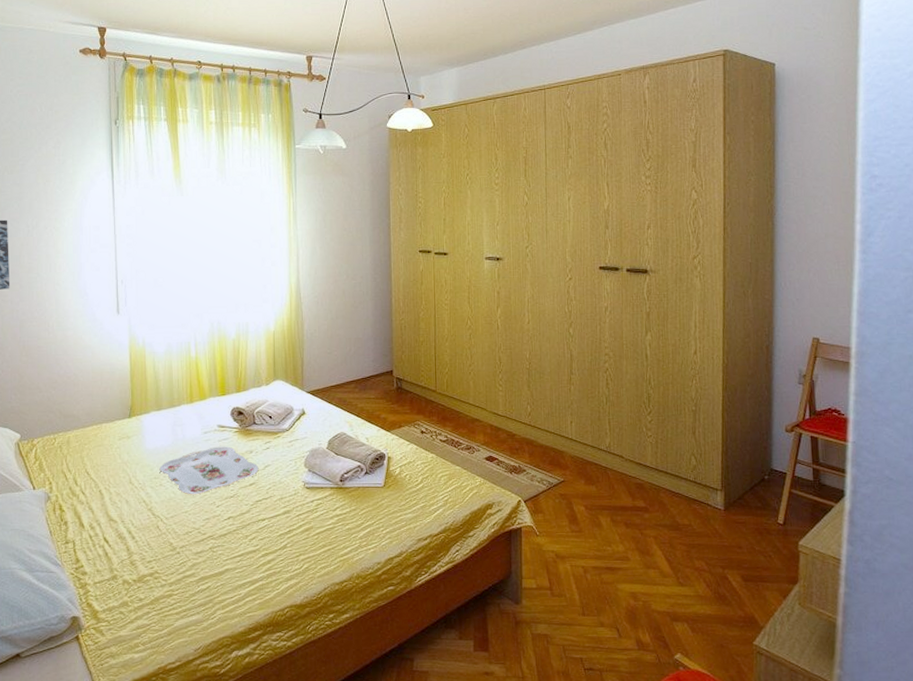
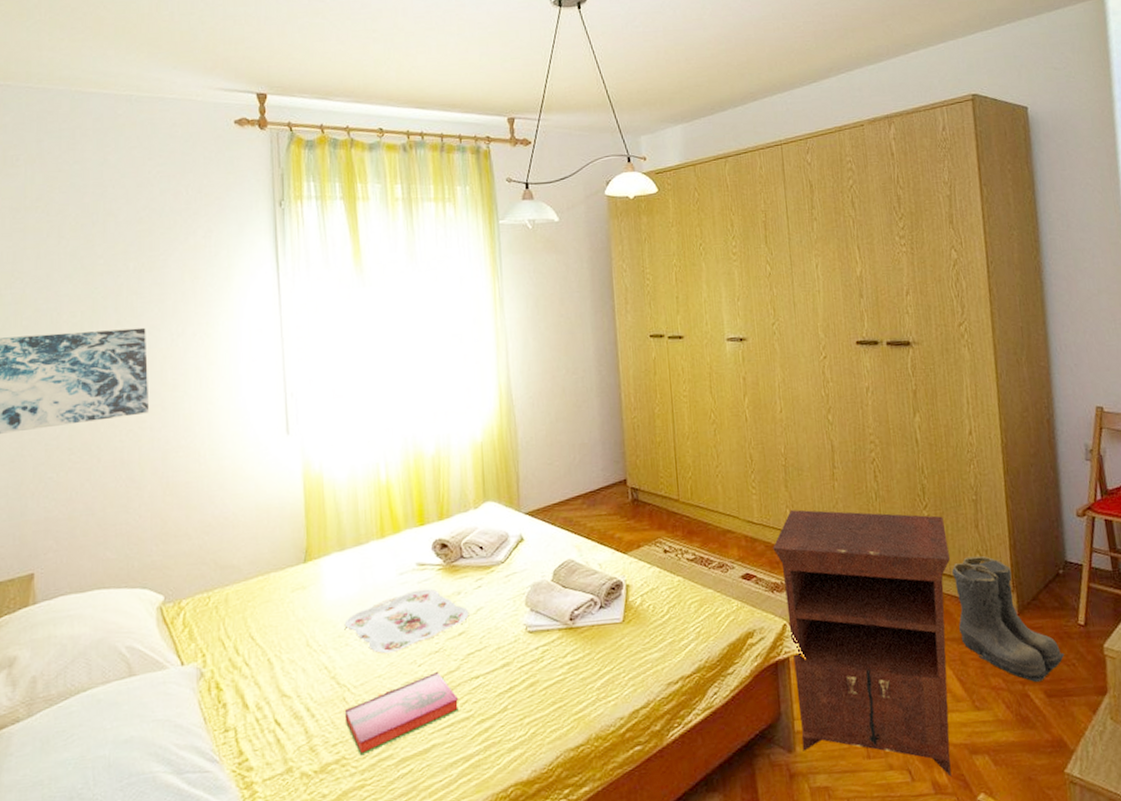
hardback book: none [158,512,249,572] -> present [344,671,460,756]
nightstand: none [514,407,667,638] -> present [773,509,952,777]
boots: none [669,458,763,568] -> present [952,555,1065,683]

